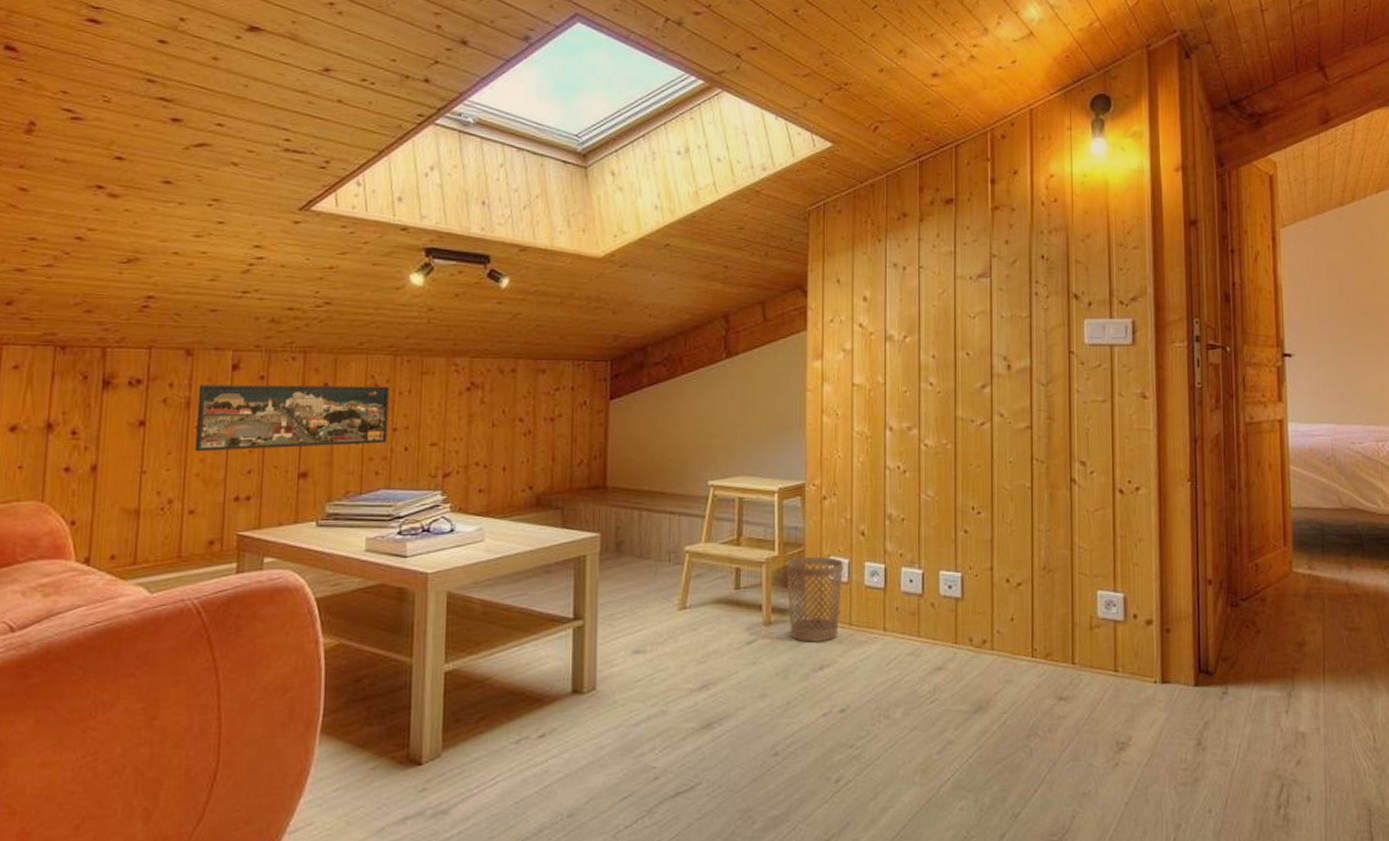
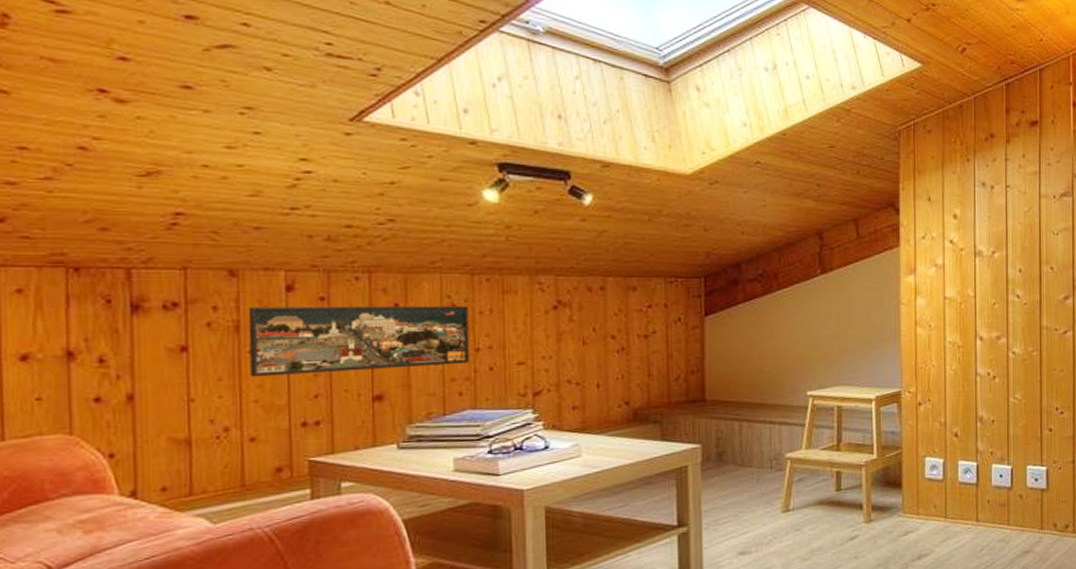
wastebasket: present [786,556,843,643] -> none [884,457,938,536]

